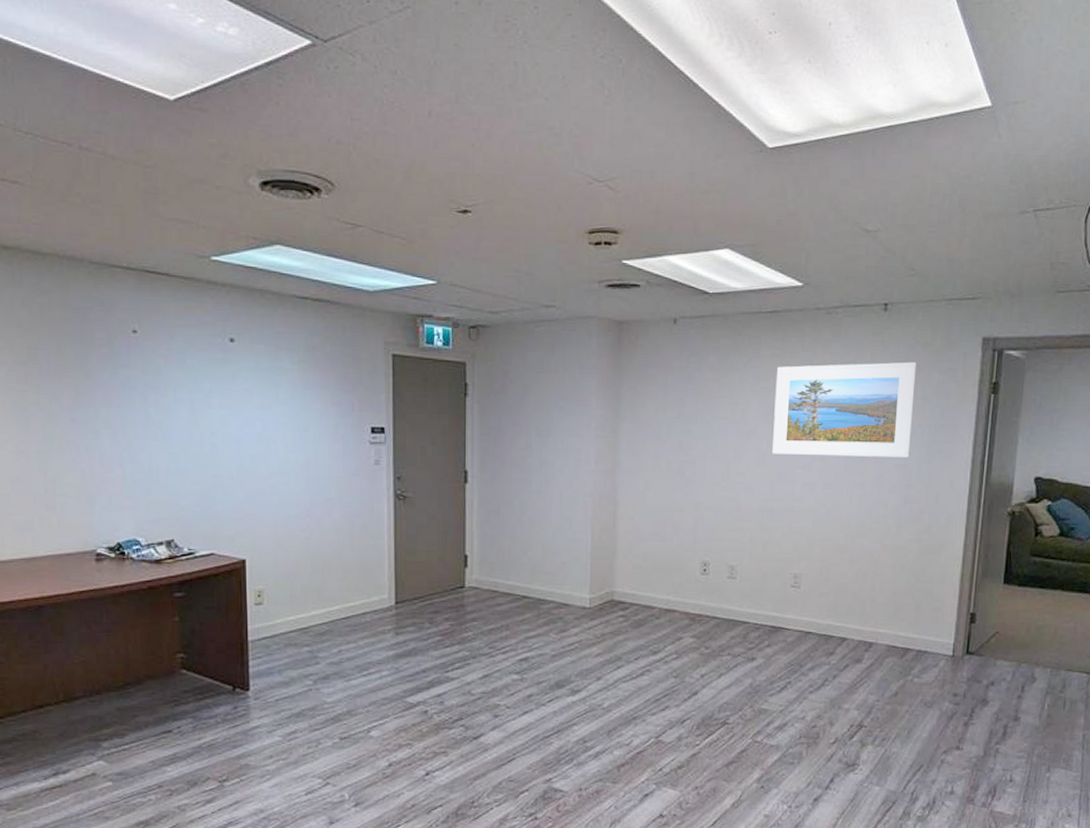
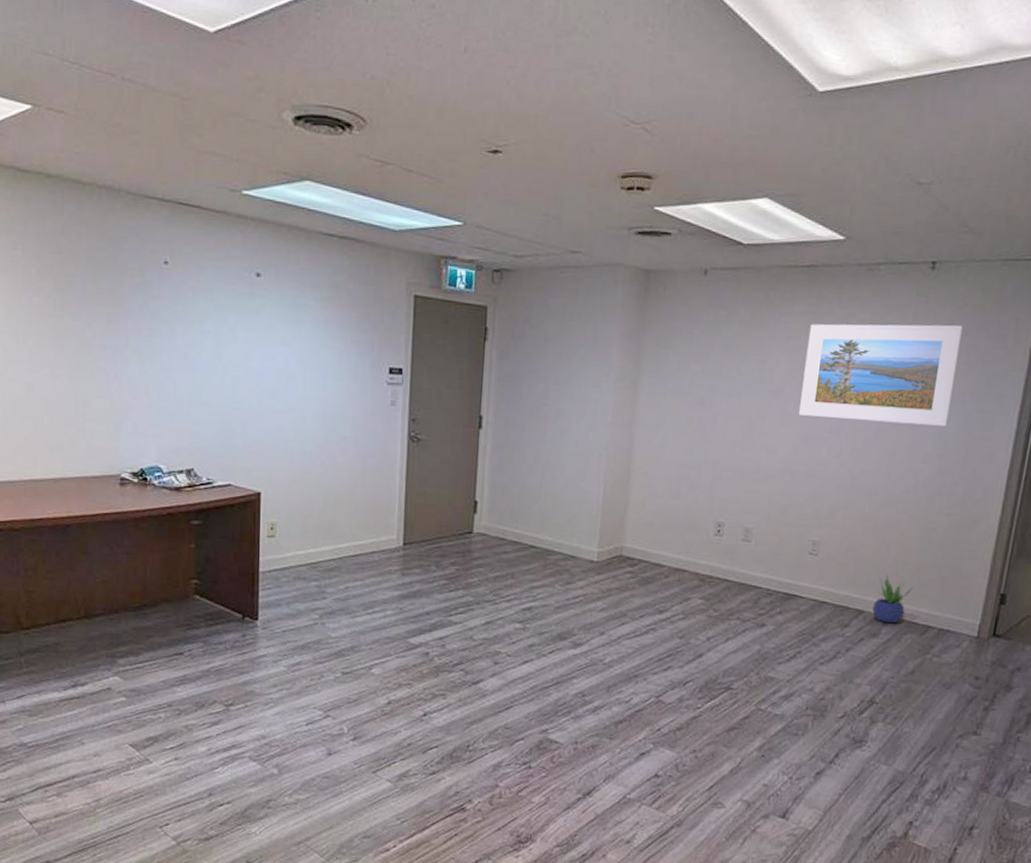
potted plant: none [854,601,890,649] -> present [872,574,913,624]

